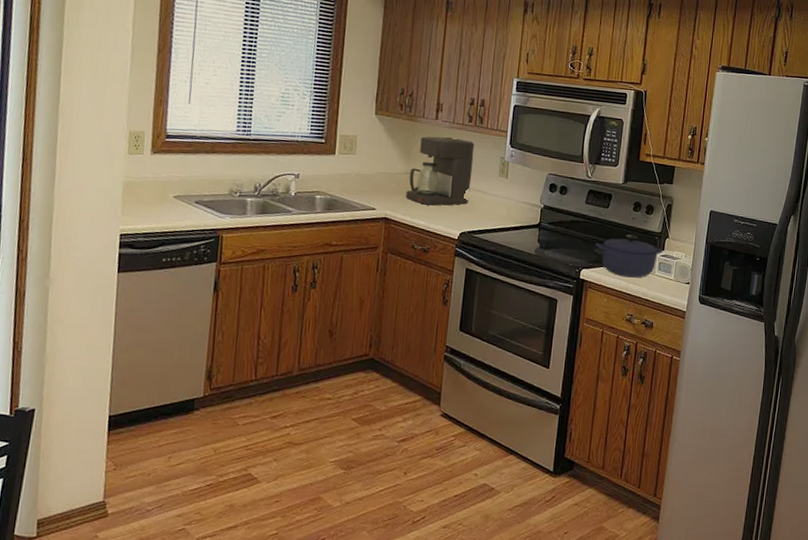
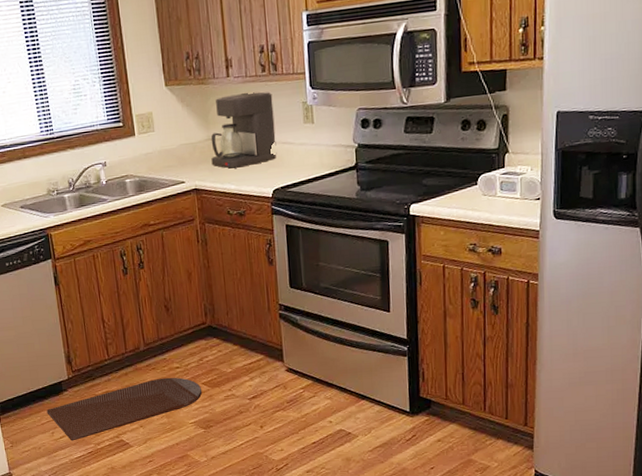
door mat: none [168,408,350,469] -> present [46,377,202,440]
cooking pot: present [595,234,663,278] -> none [422,157,503,205]

